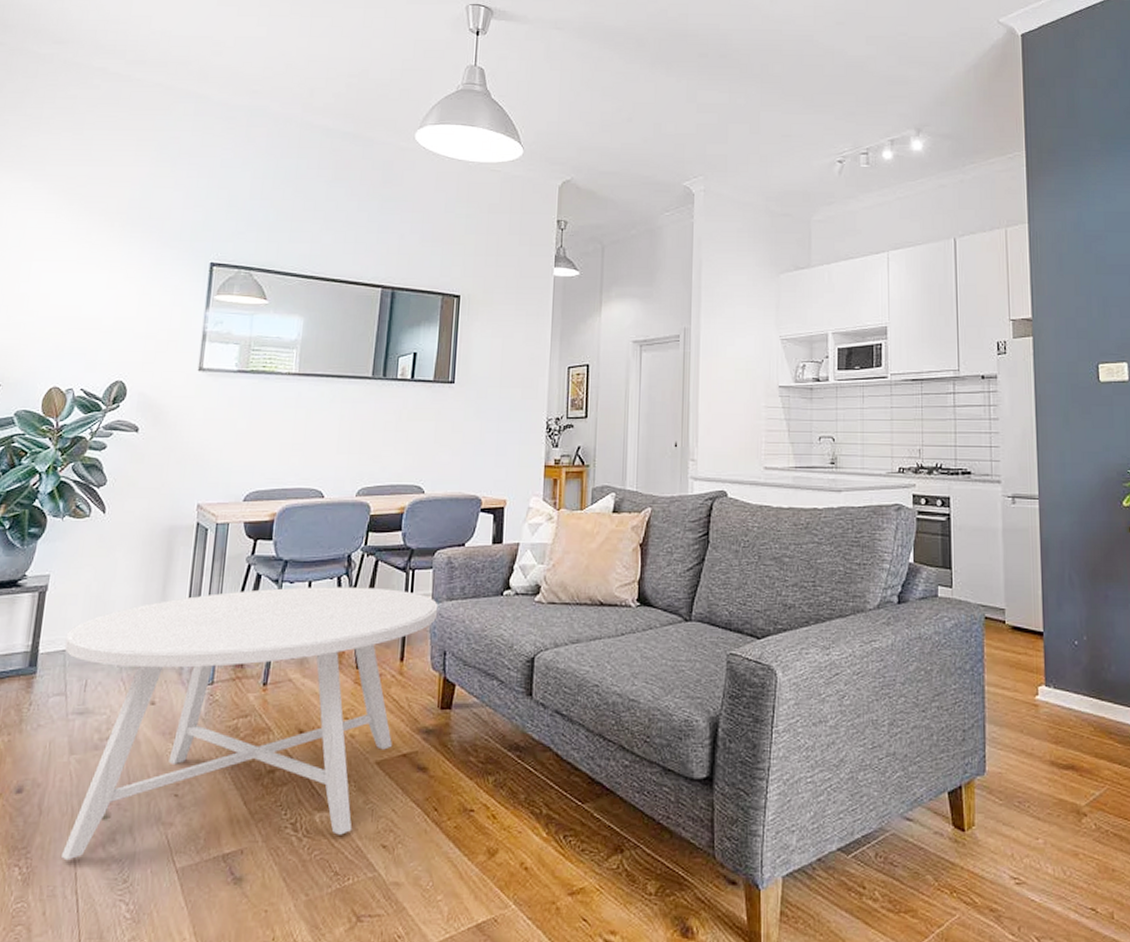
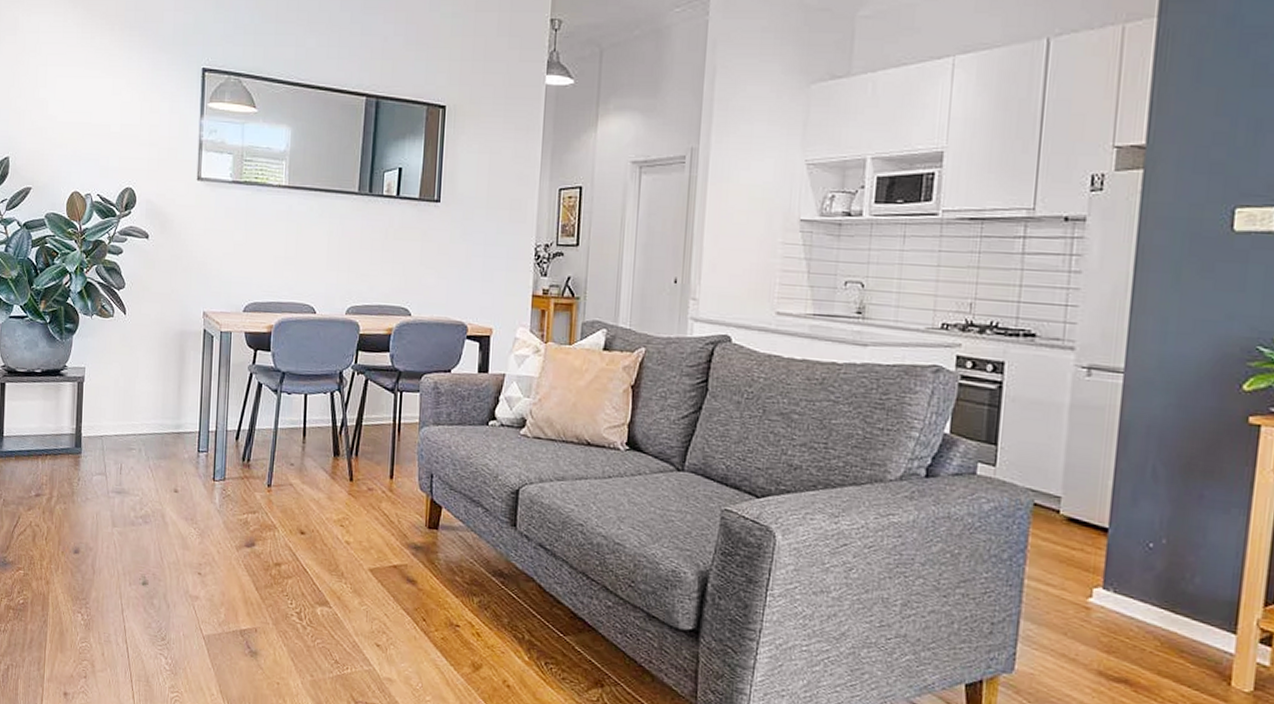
coffee table: present [62,587,438,861] -> none [101,397,425,629]

